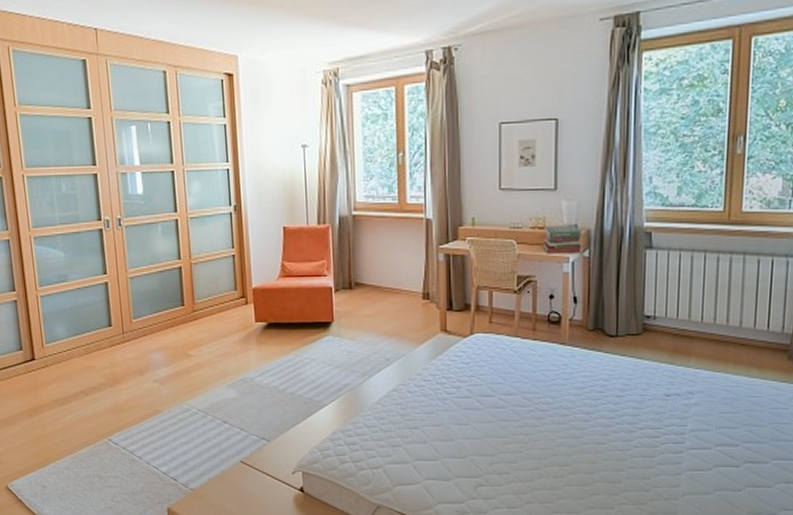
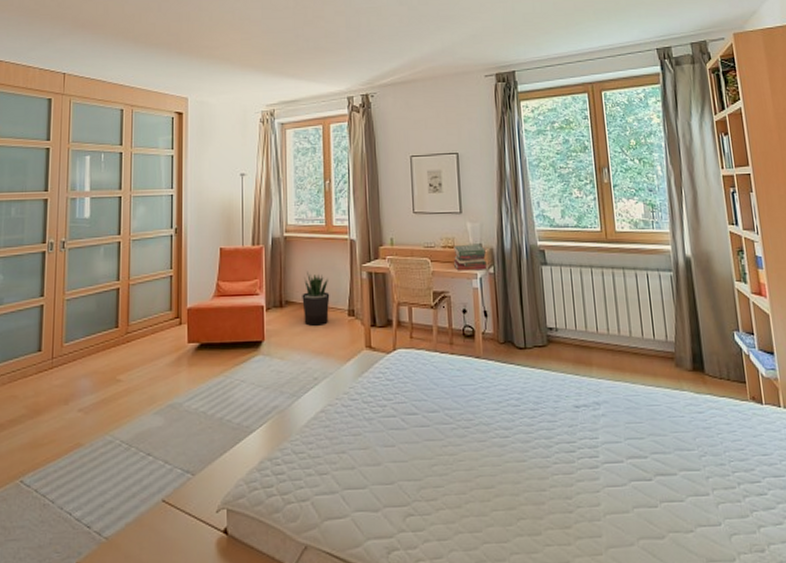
planter: none [372,252,403,308] -> present [302,271,330,326]

